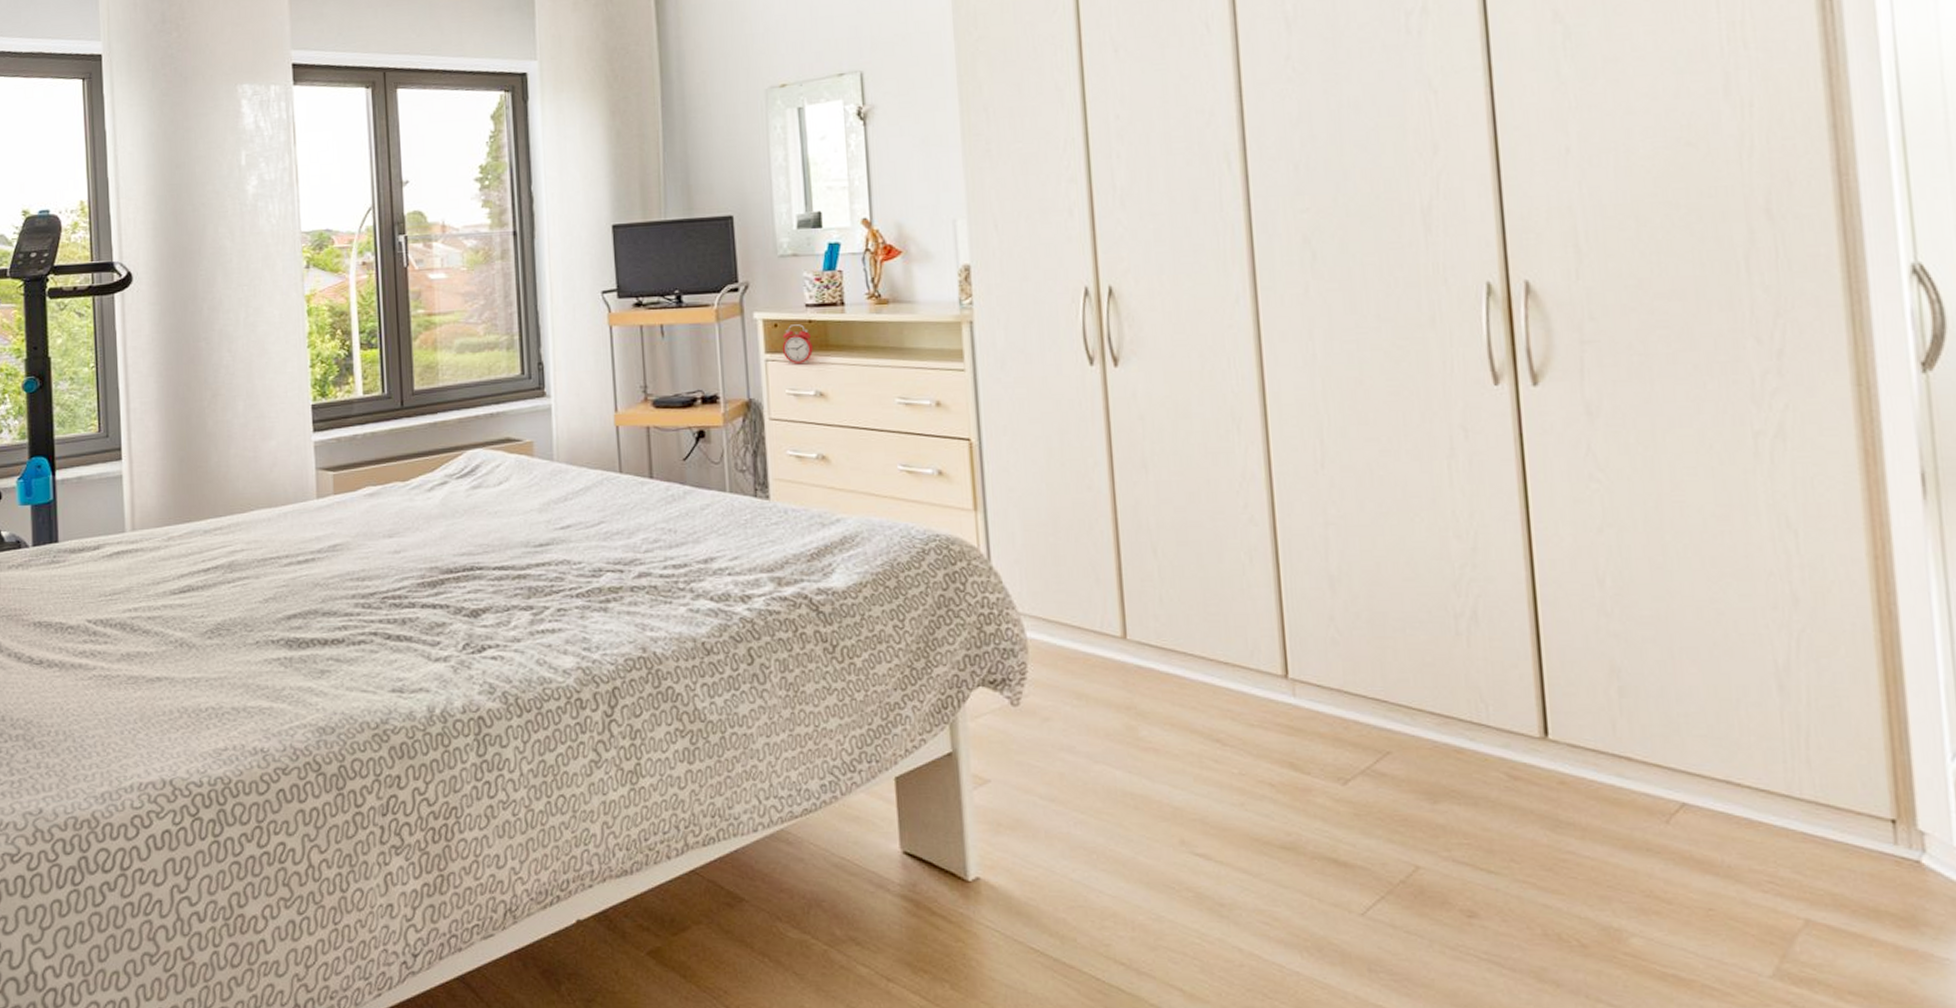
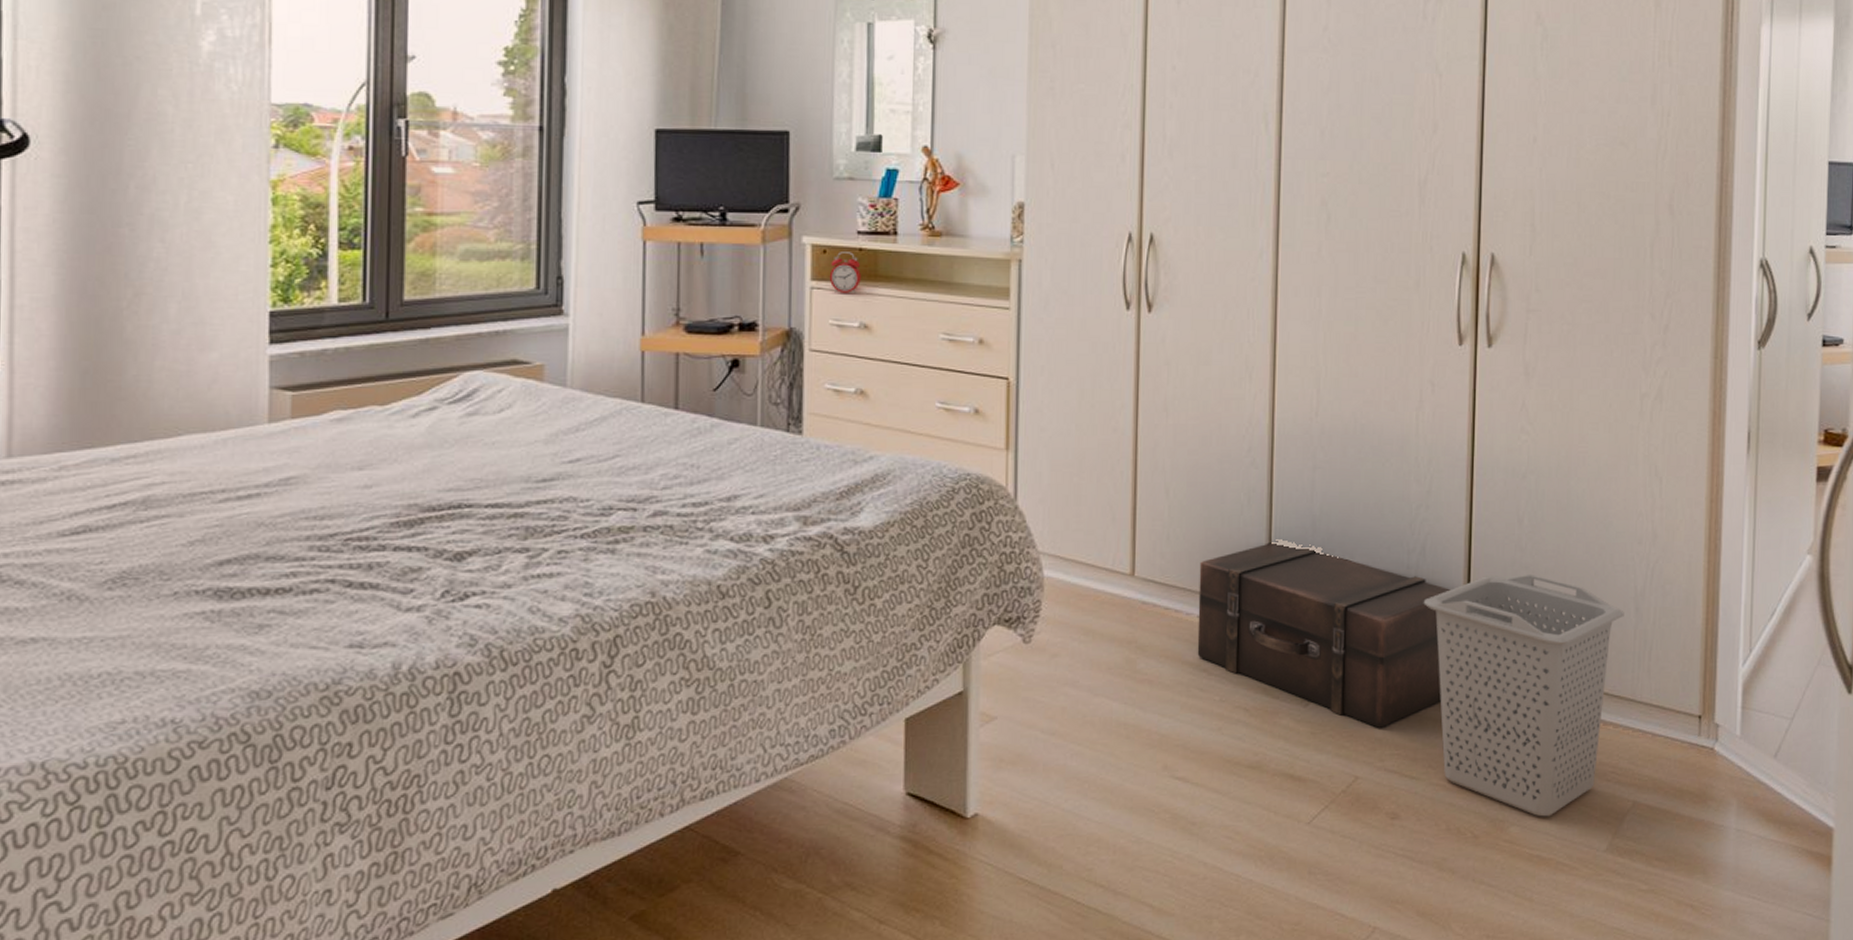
suitcase: none [1200,603,1520,813] -> present [1197,541,1452,728]
laundry basket: none [1482,642,1763,929] -> present [1424,573,1624,817]

